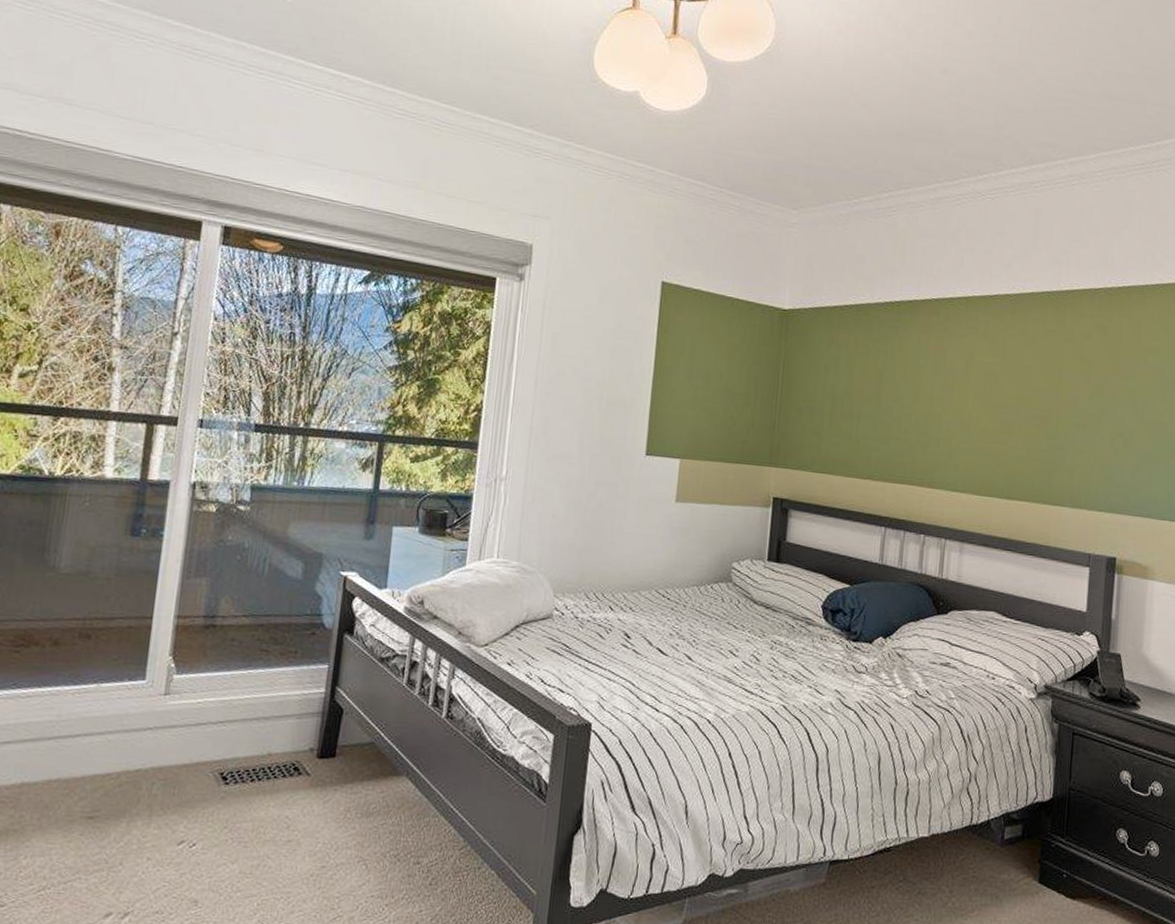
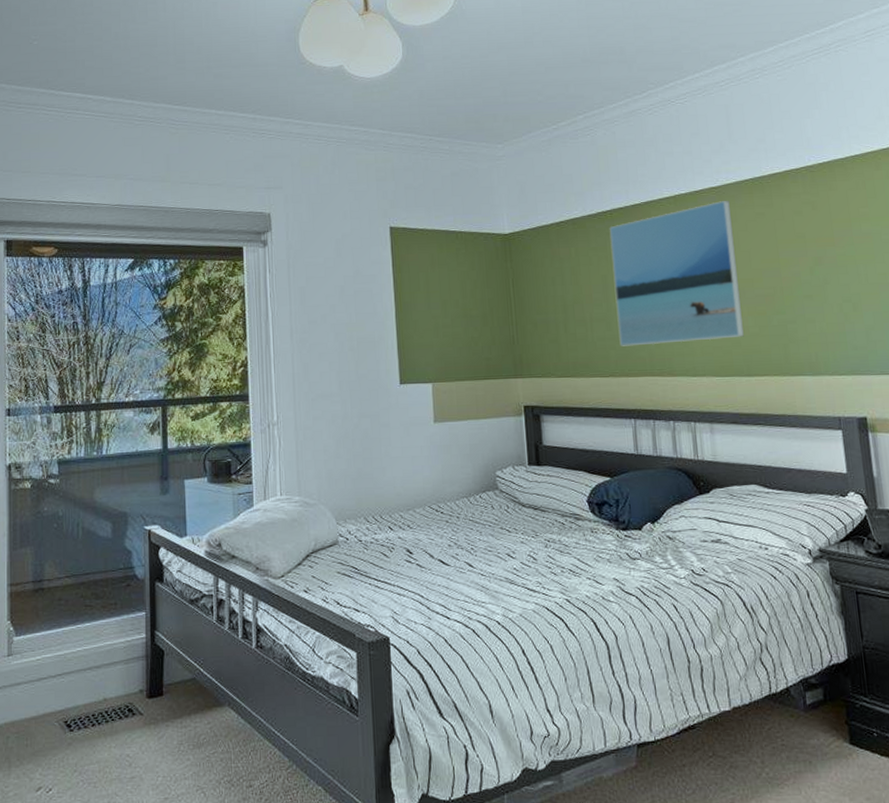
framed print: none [883,310,1022,457] -> present [609,200,744,346]

